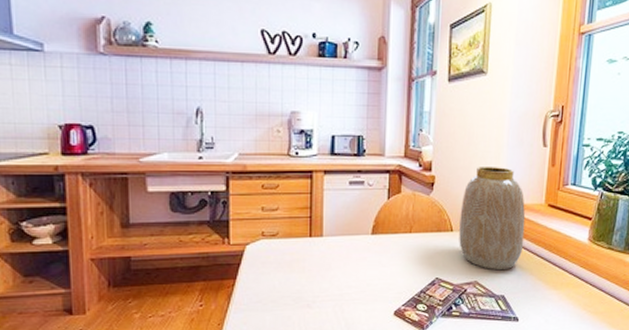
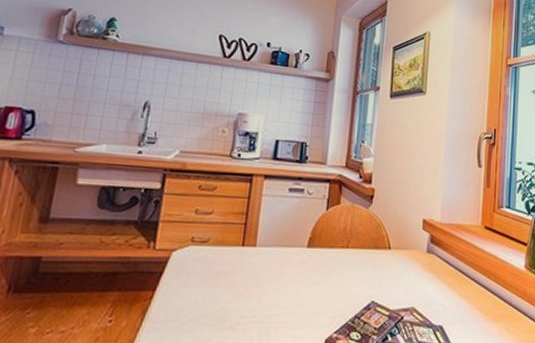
vase: present [459,167,526,271] -> none [396,182,463,297]

